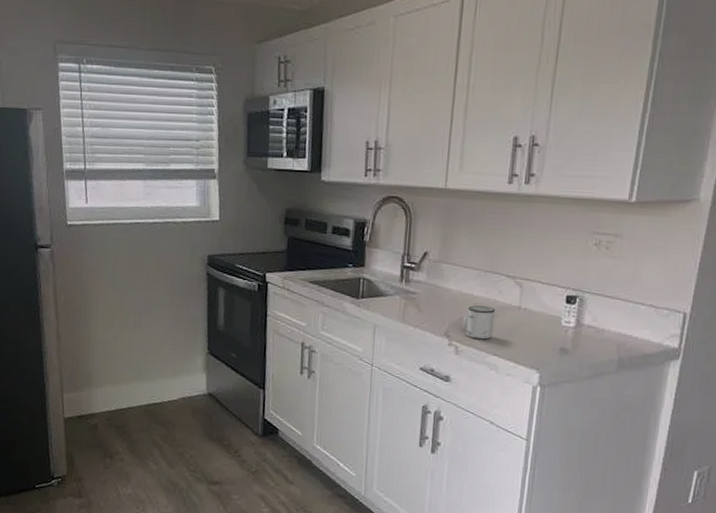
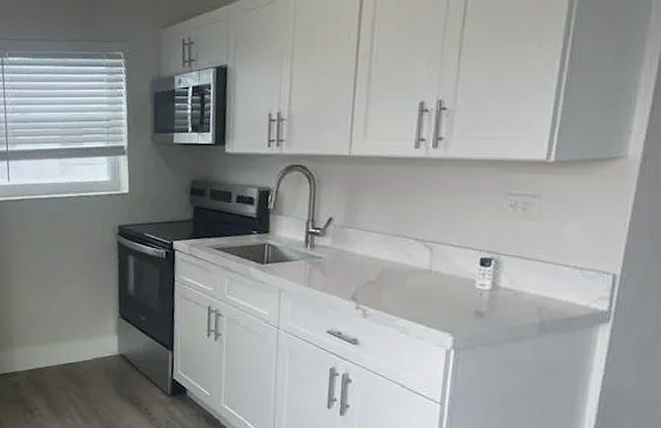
mug: present [462,305,496,340] -> none [369,269,405,303]

